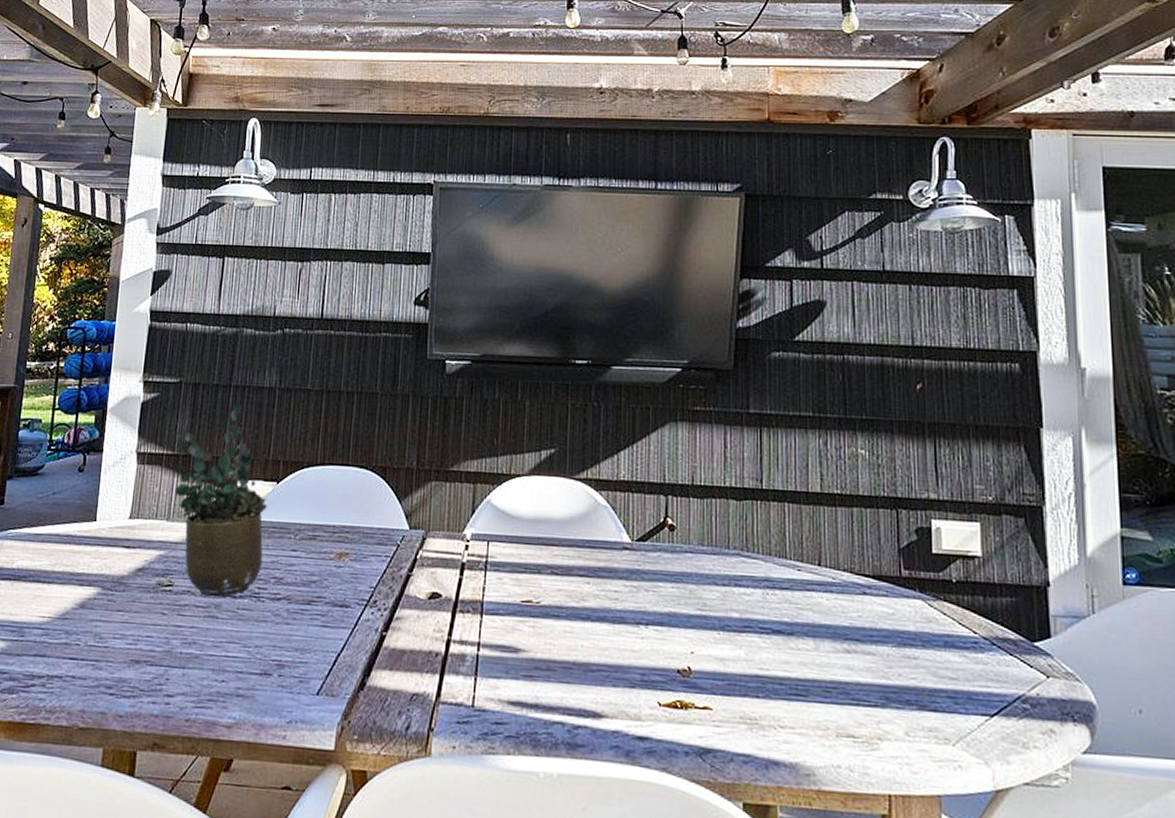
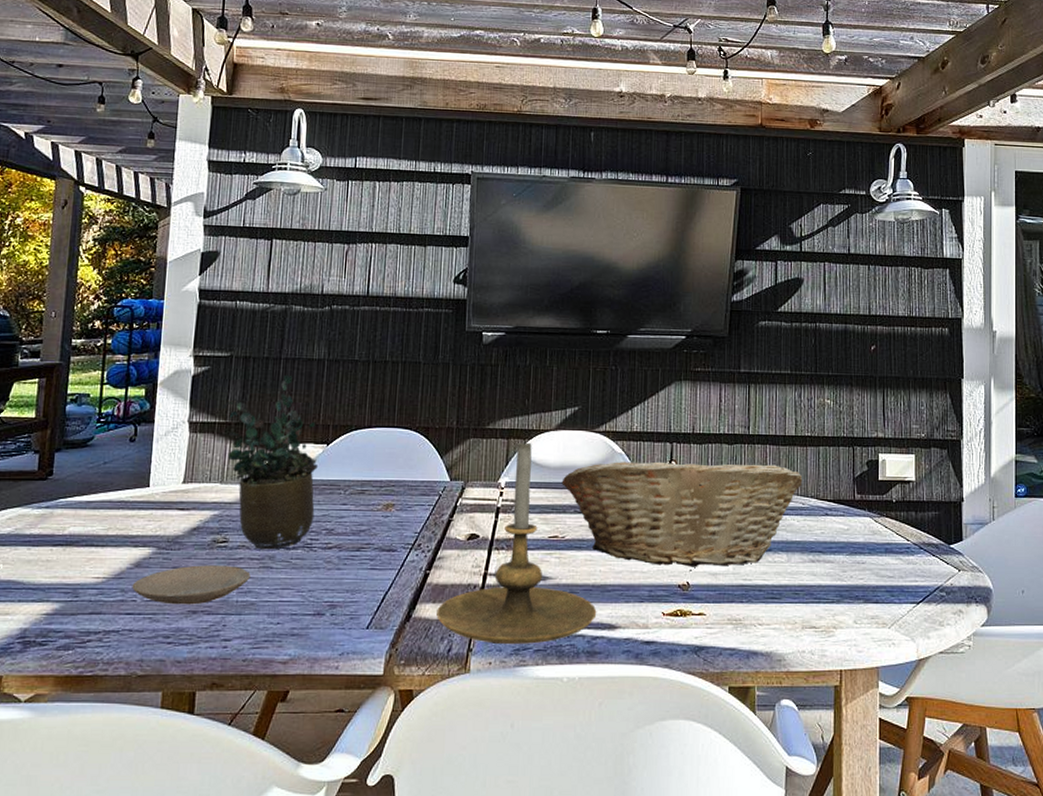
plate: none [76,609,195,654] -> present [132,565,251,605]
candle holder: none [394,486,579,729] -> present [437,441,597,644]
fruit basket: none [536,514,832,651] -> present [561,458,803,567]

